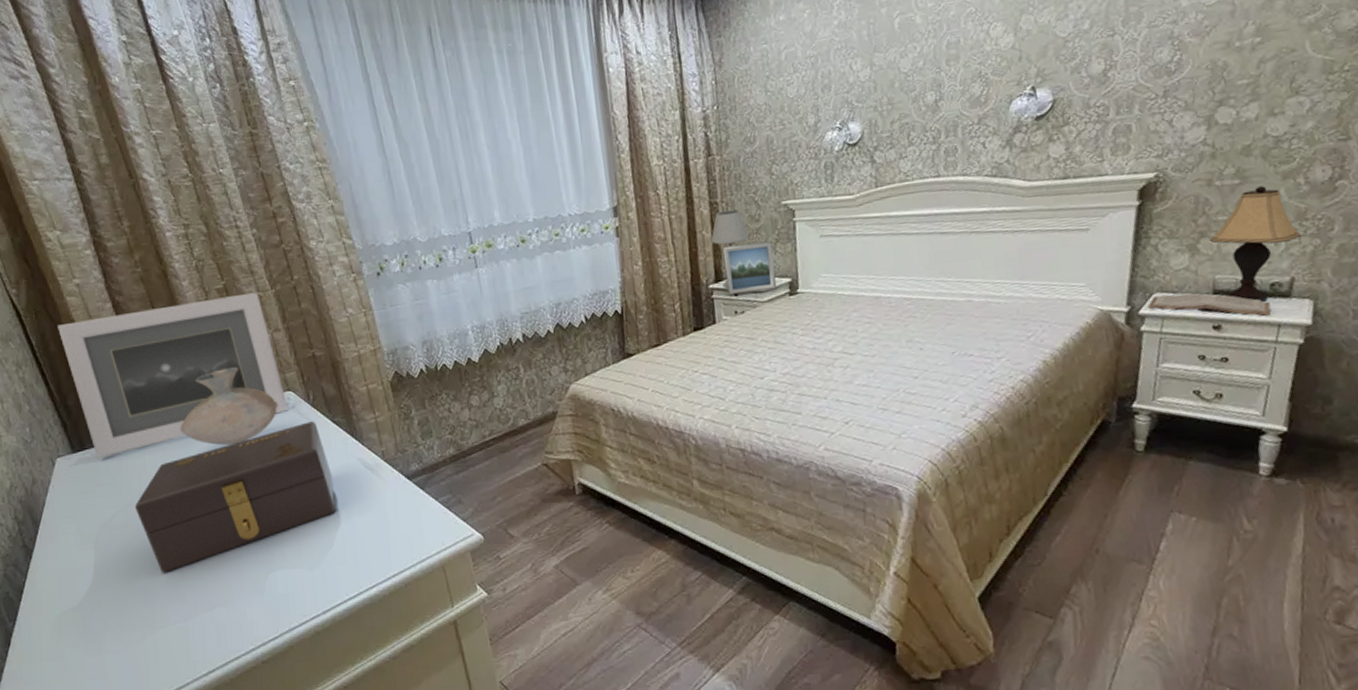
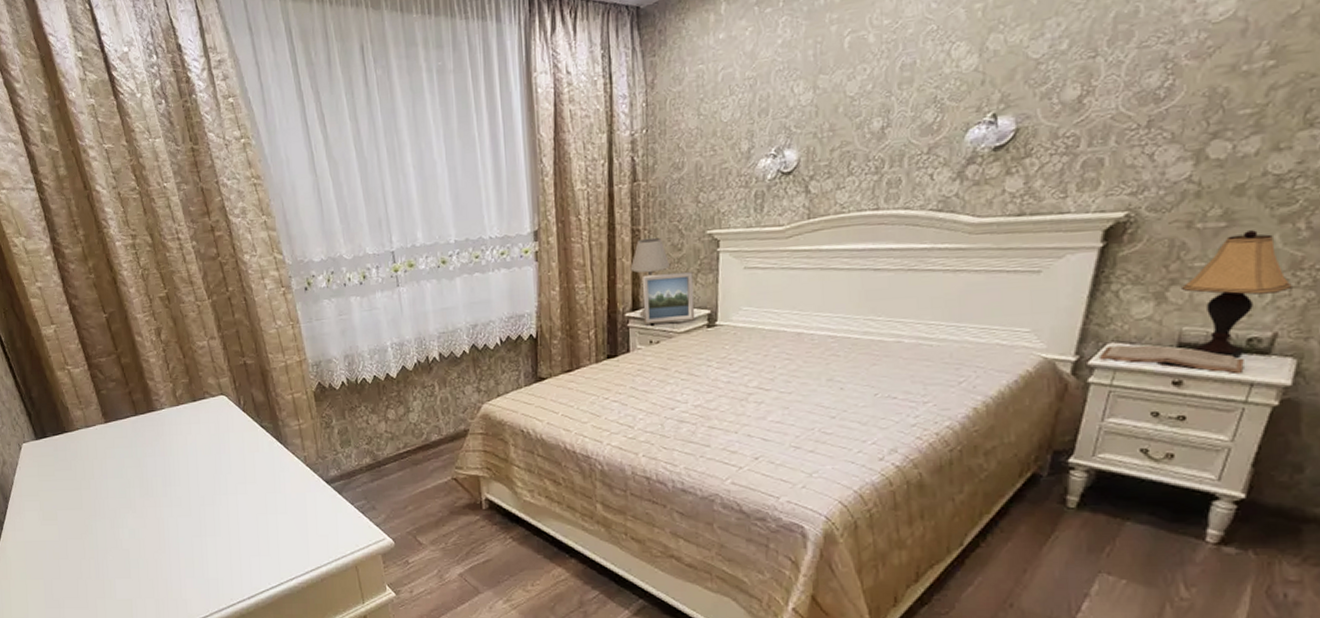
picture frame: present [58,291,289,458] -> none [23,301,222,445]
jewelry box: present [134,421,336,573] -> none [87,424,261,552]
vase: present [180,367,278,446] -> none [127,370,213,442]

